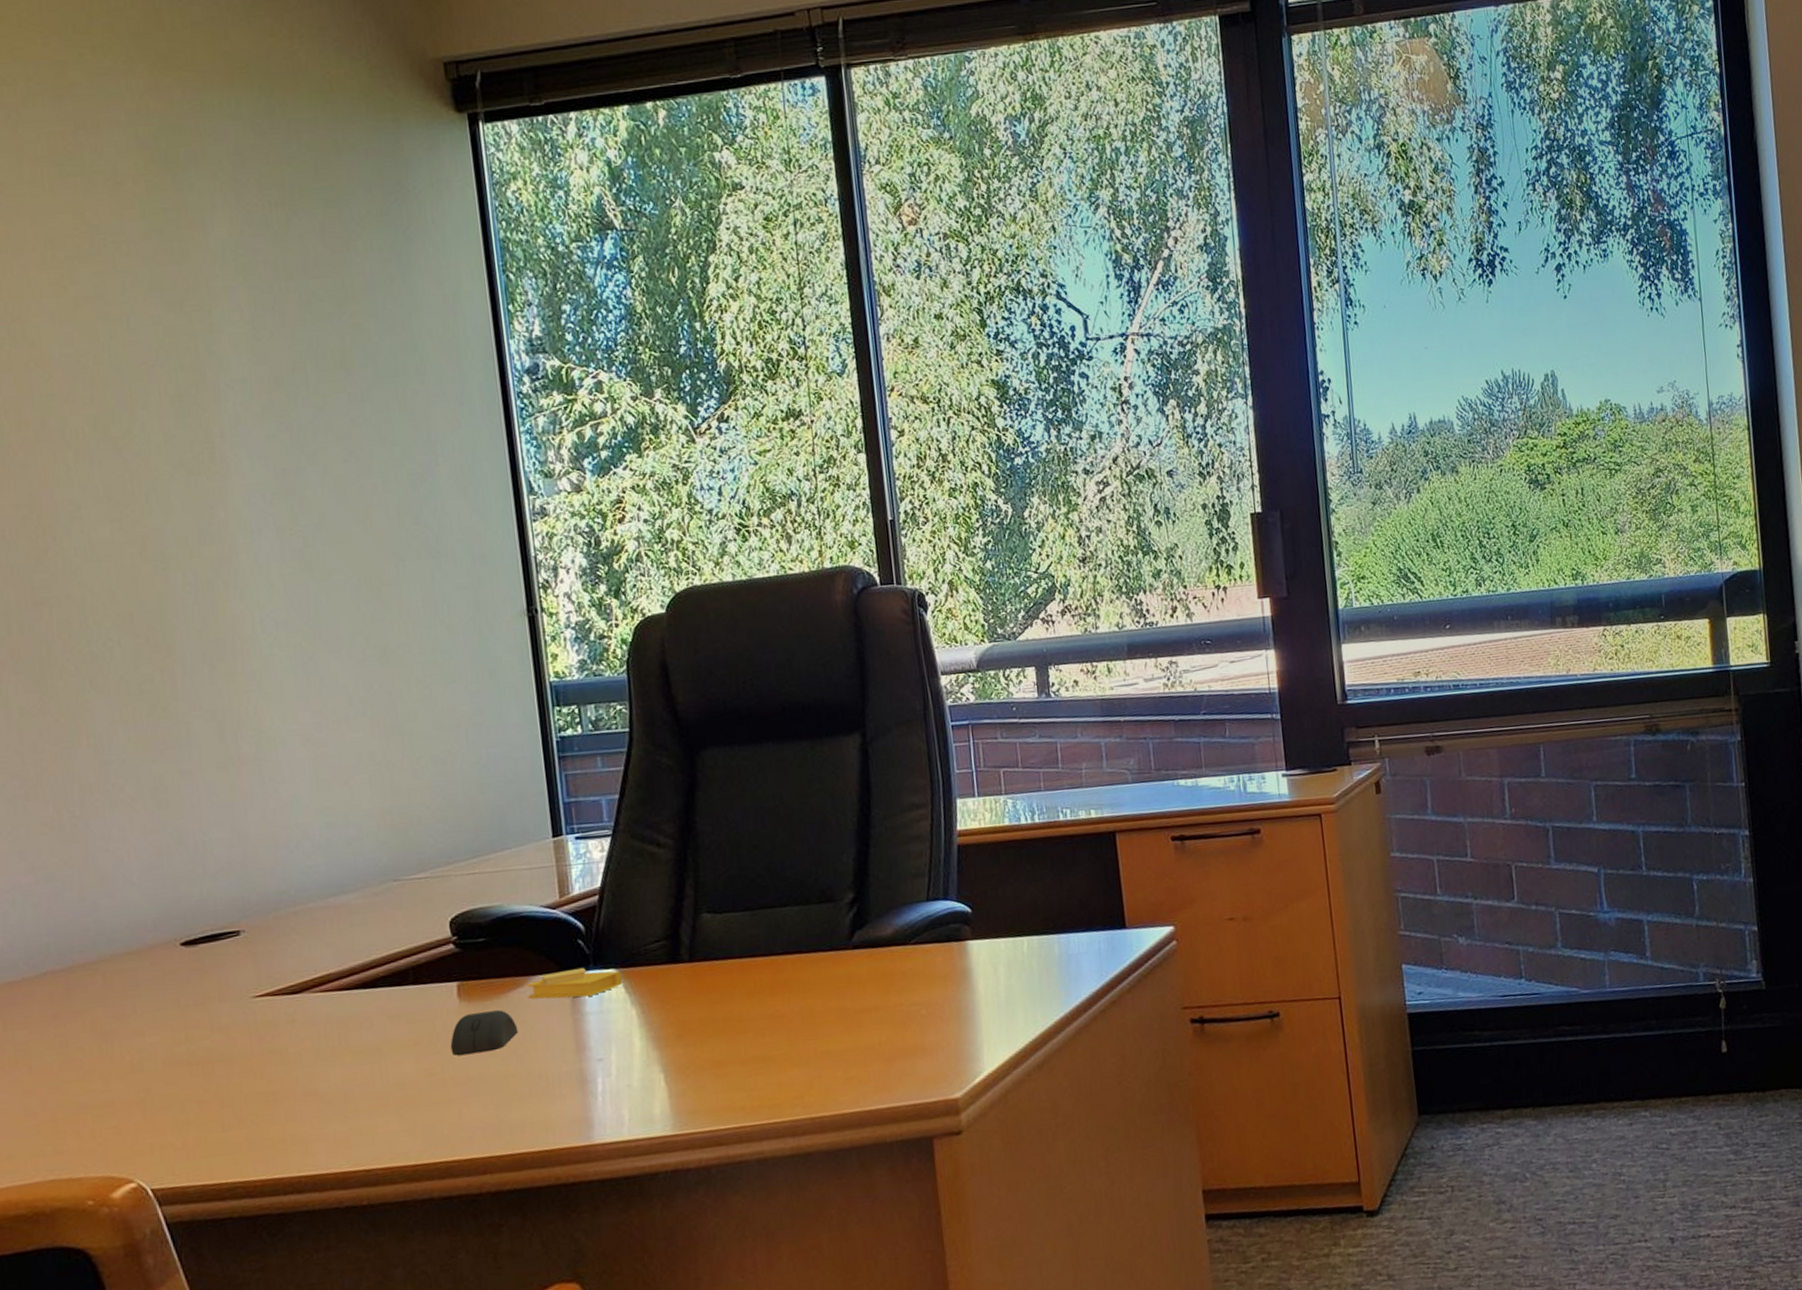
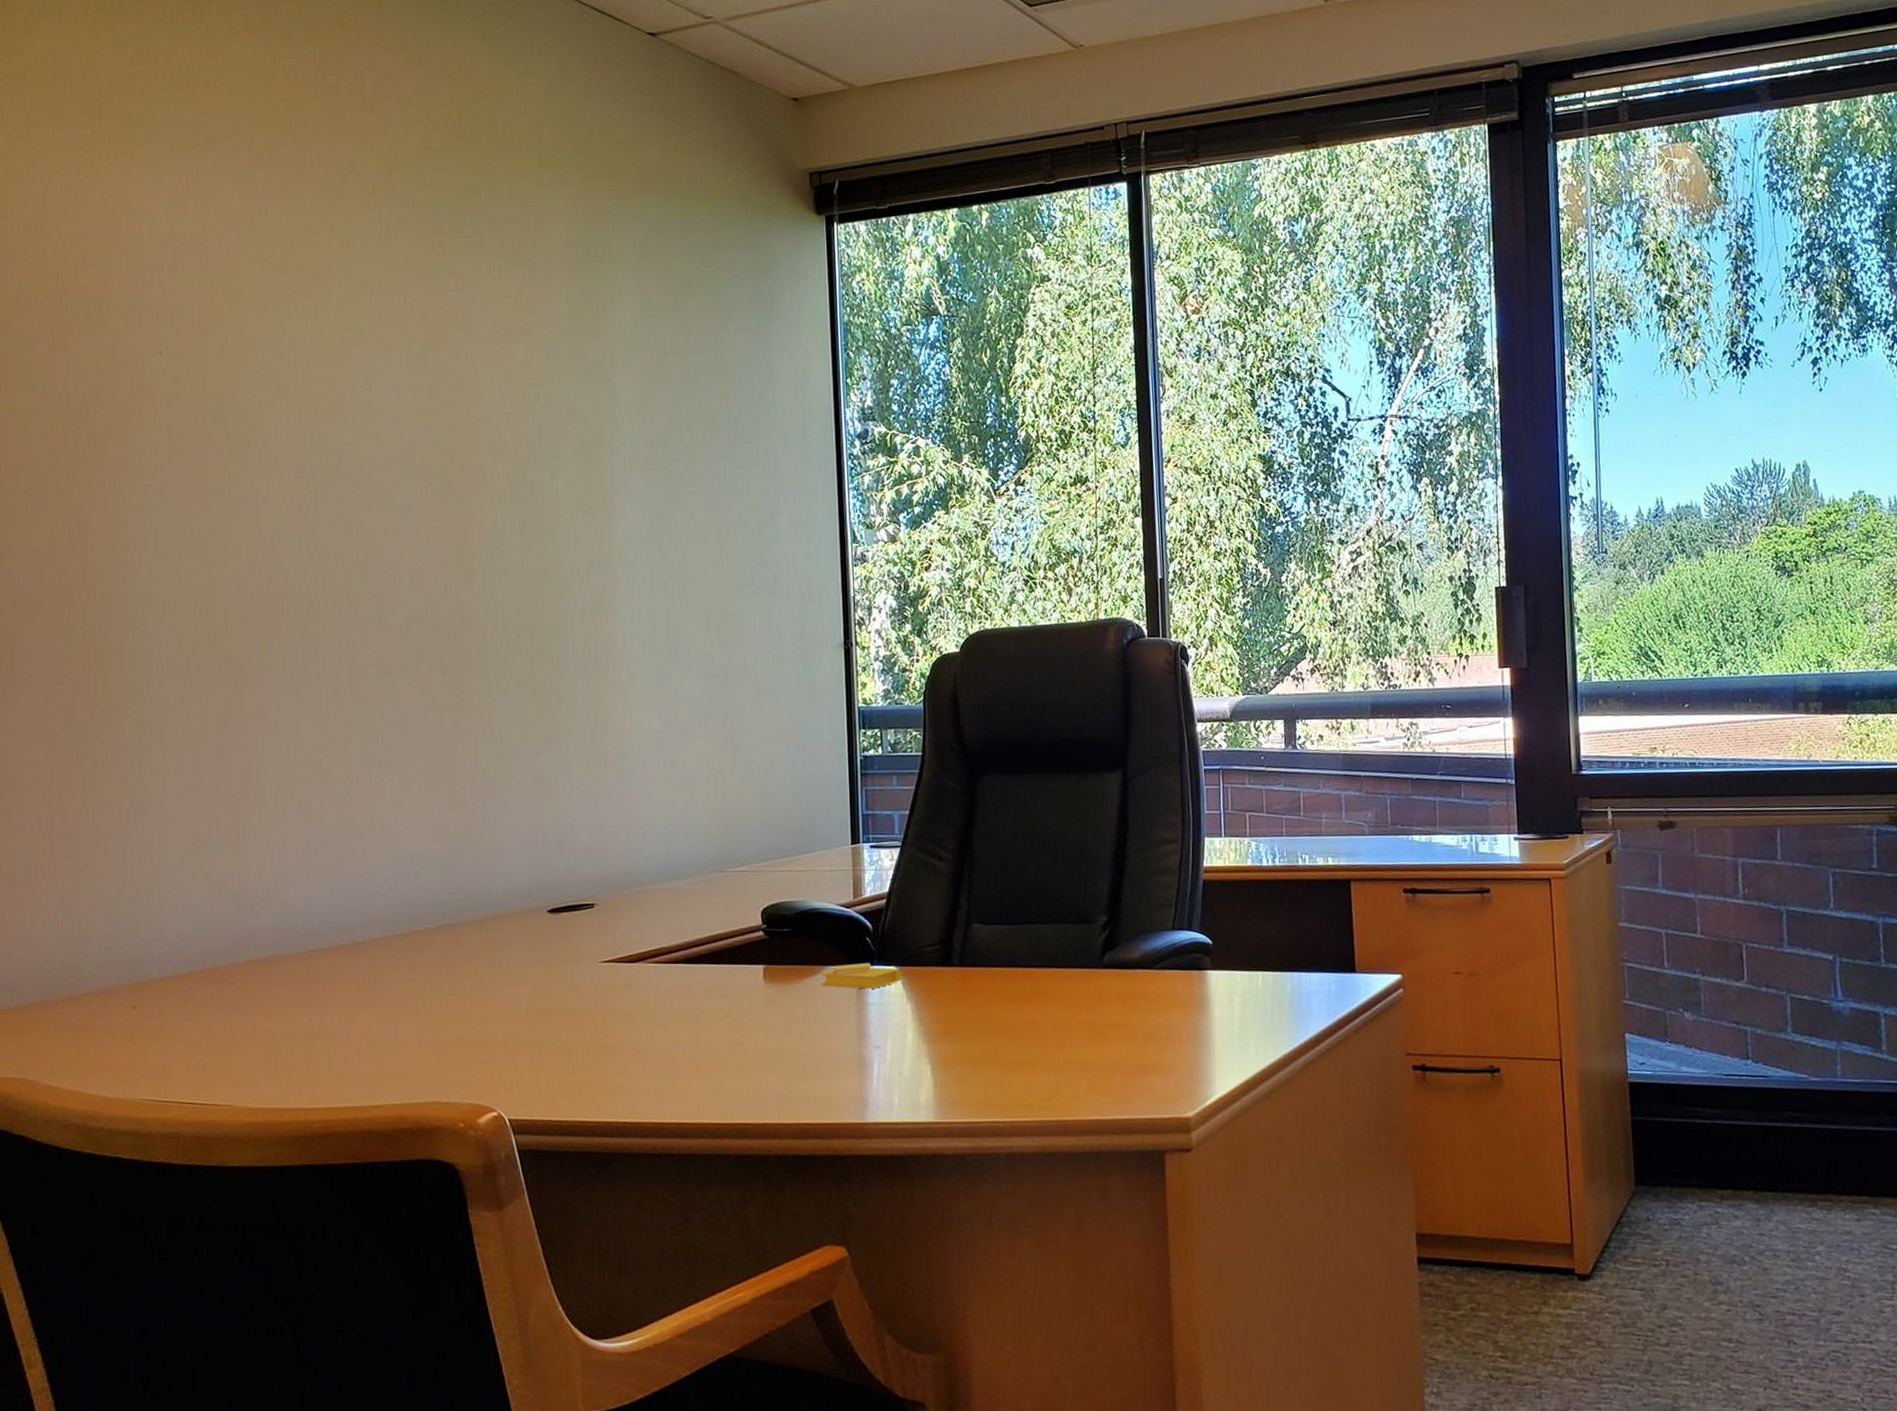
computer mouse: present [450,1010,519,1056] -> none [754,993,811,1030]

